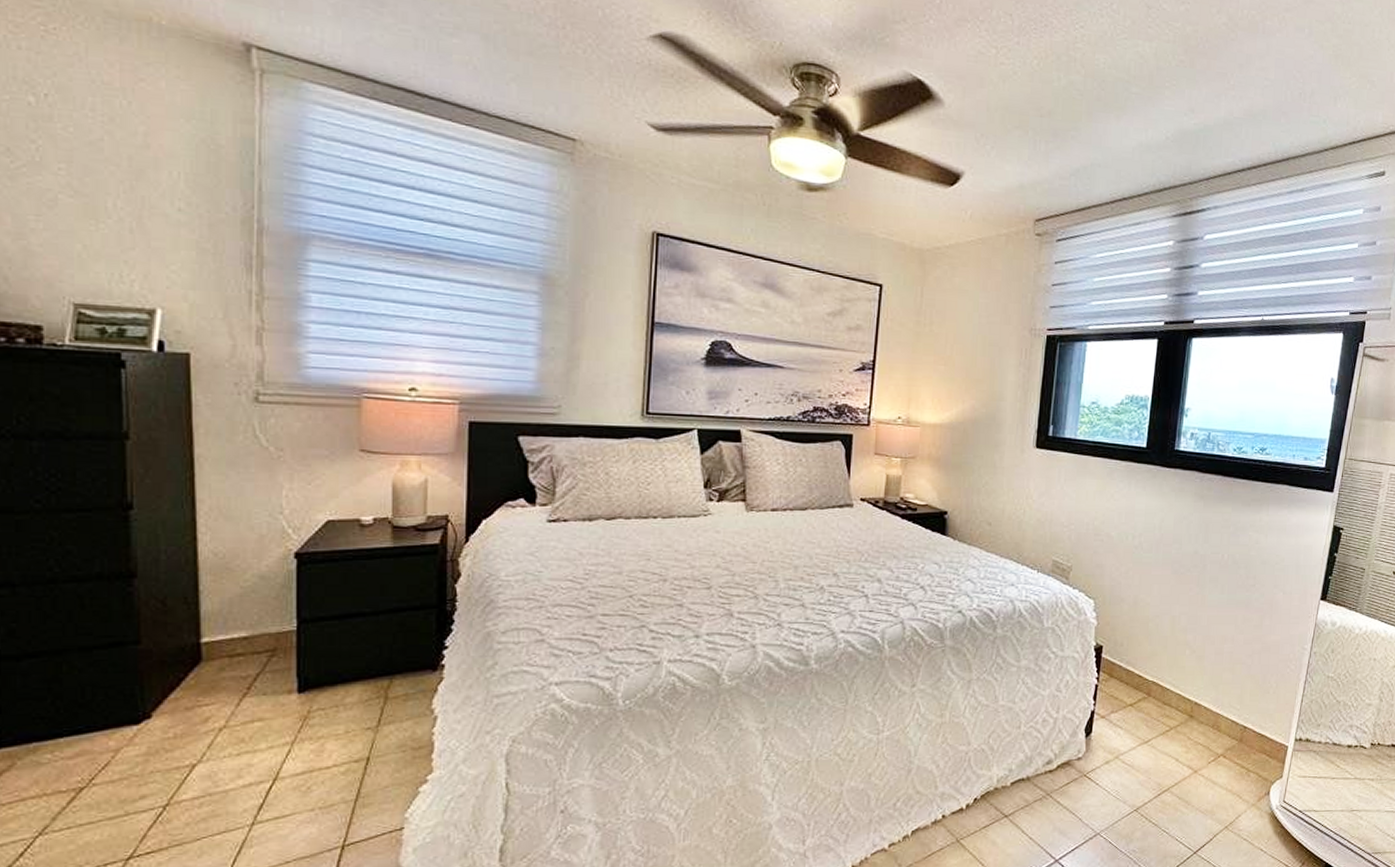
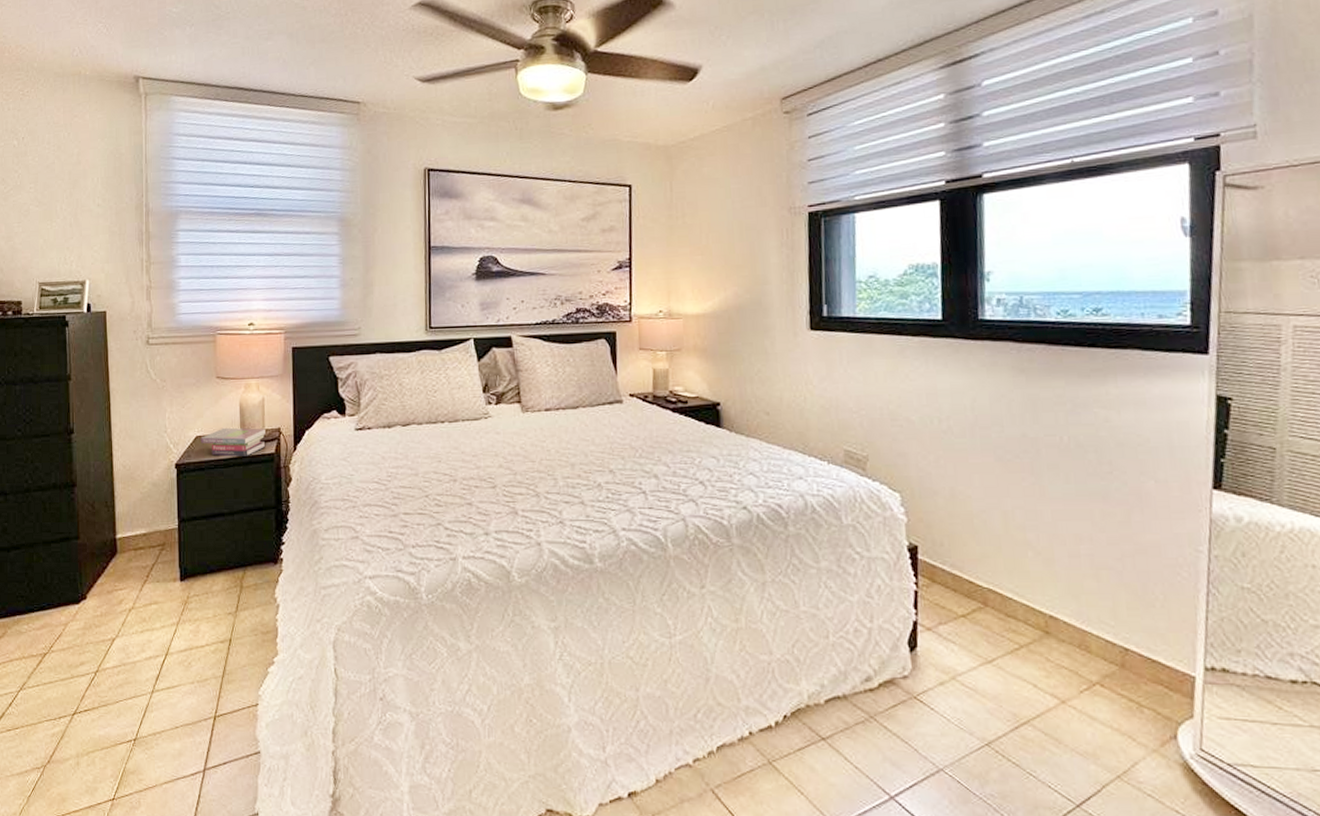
books: none [334,511,427,547] -> present [200,427,266,457]

